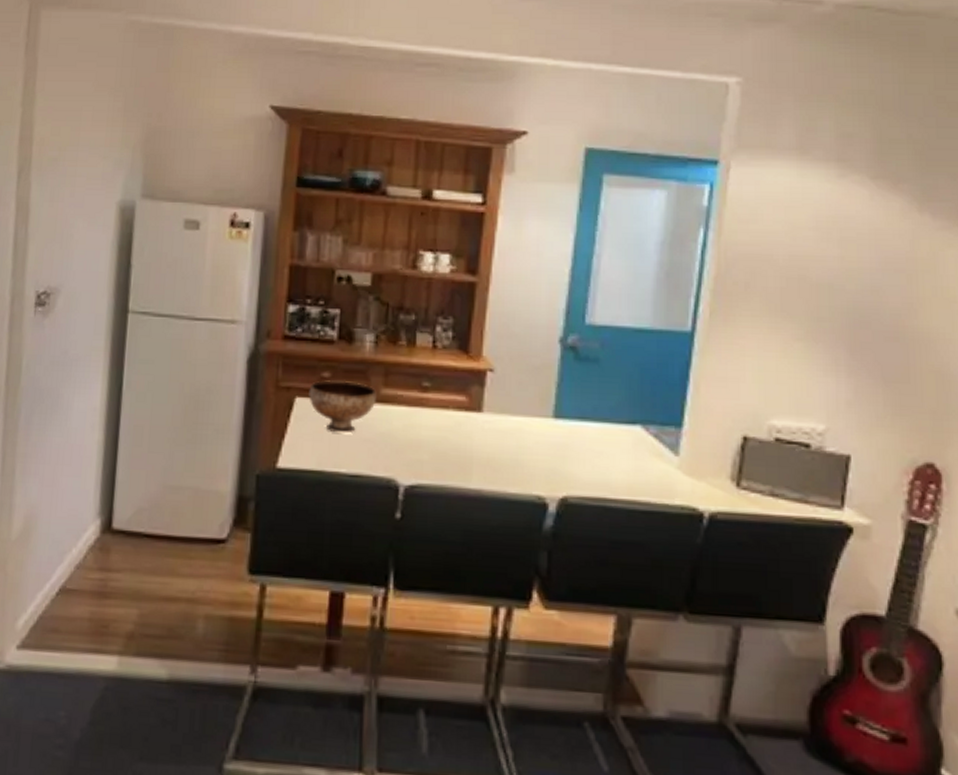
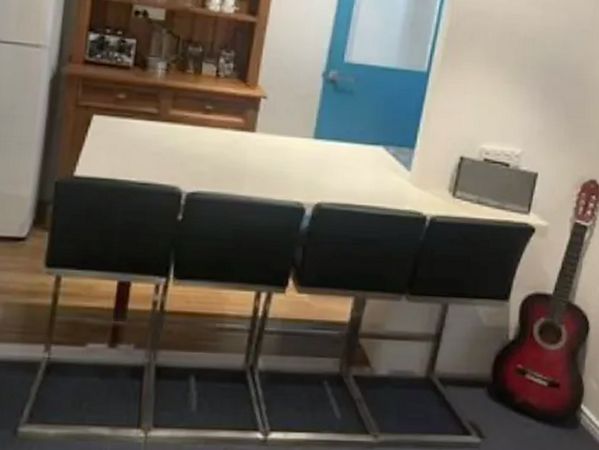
bowl: present [309,380,377,434] -> none [105,101,166,148]

